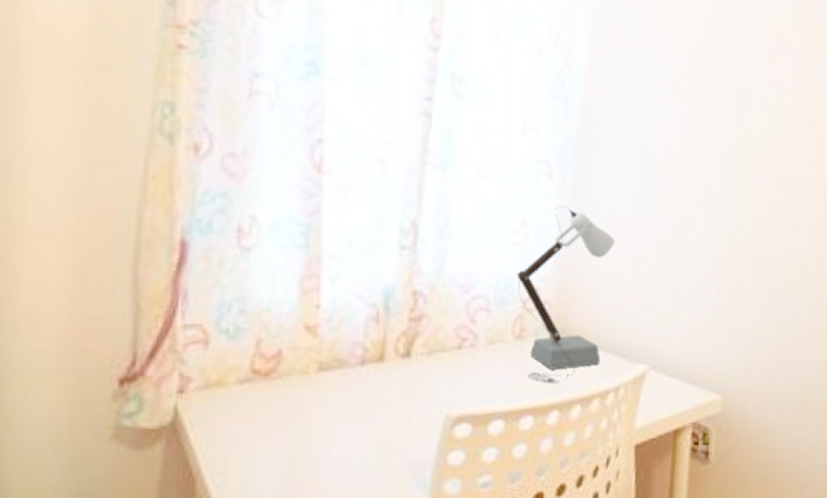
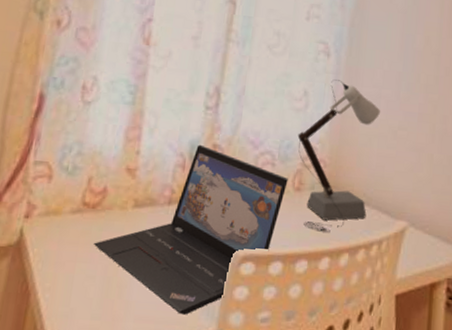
laptop: none [269,292,507,488] -> present [93,144,288,315]

